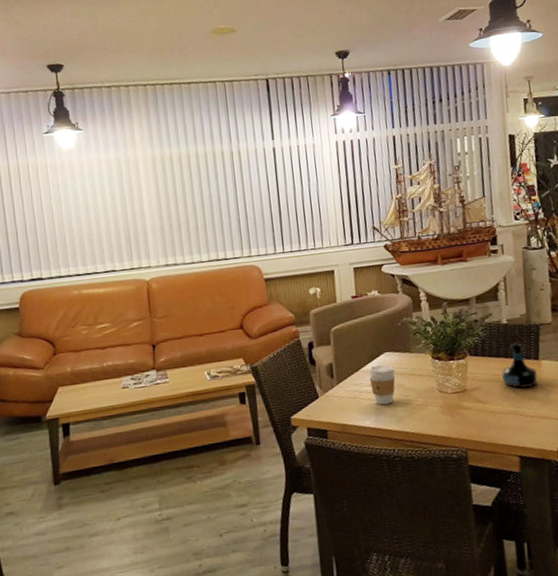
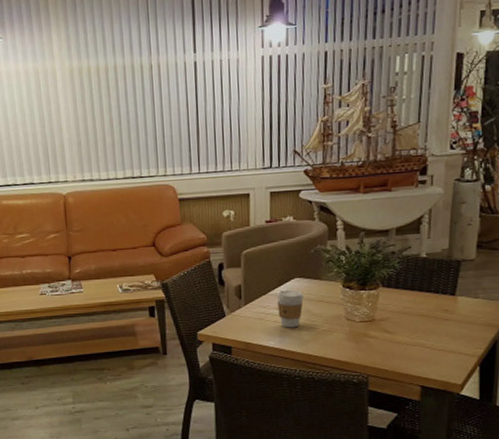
tequila bottle: present [502,342,538,389] -> none [414,276,451,322]

